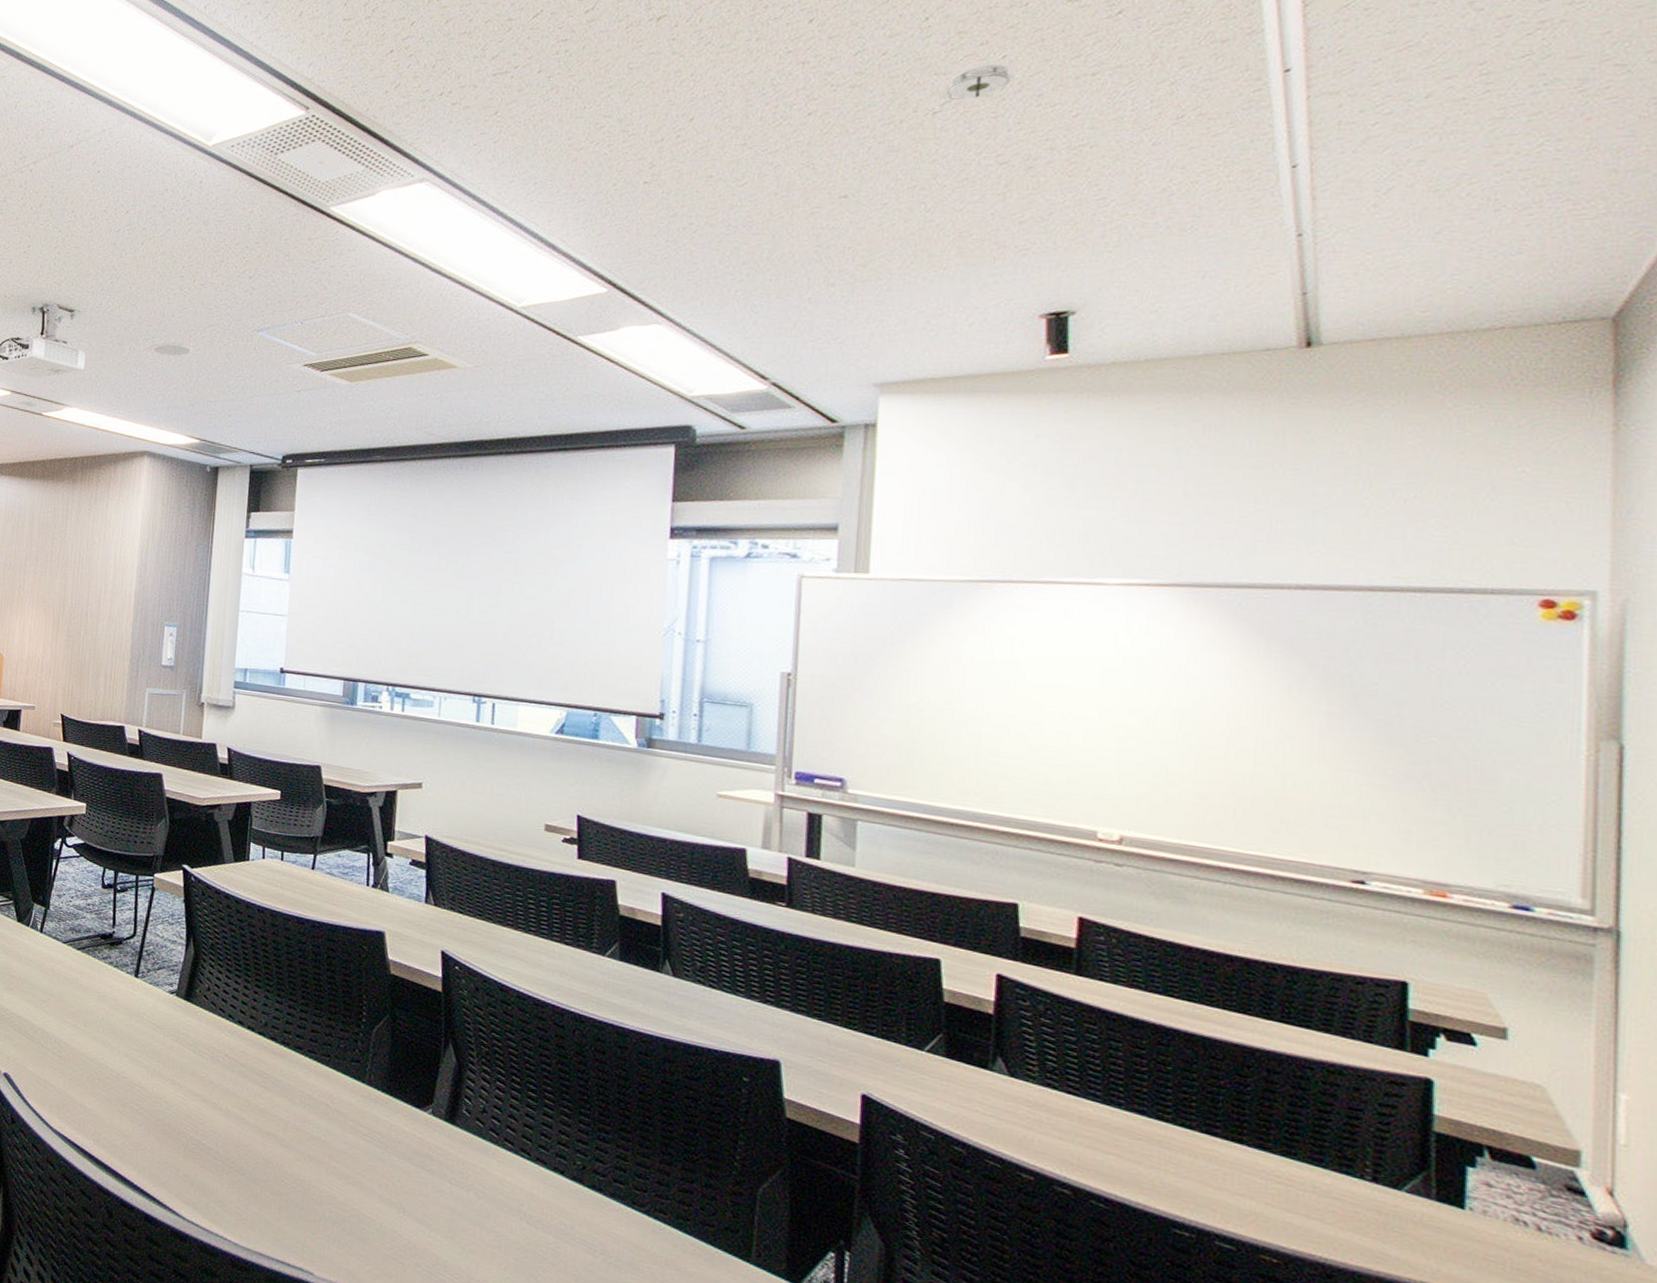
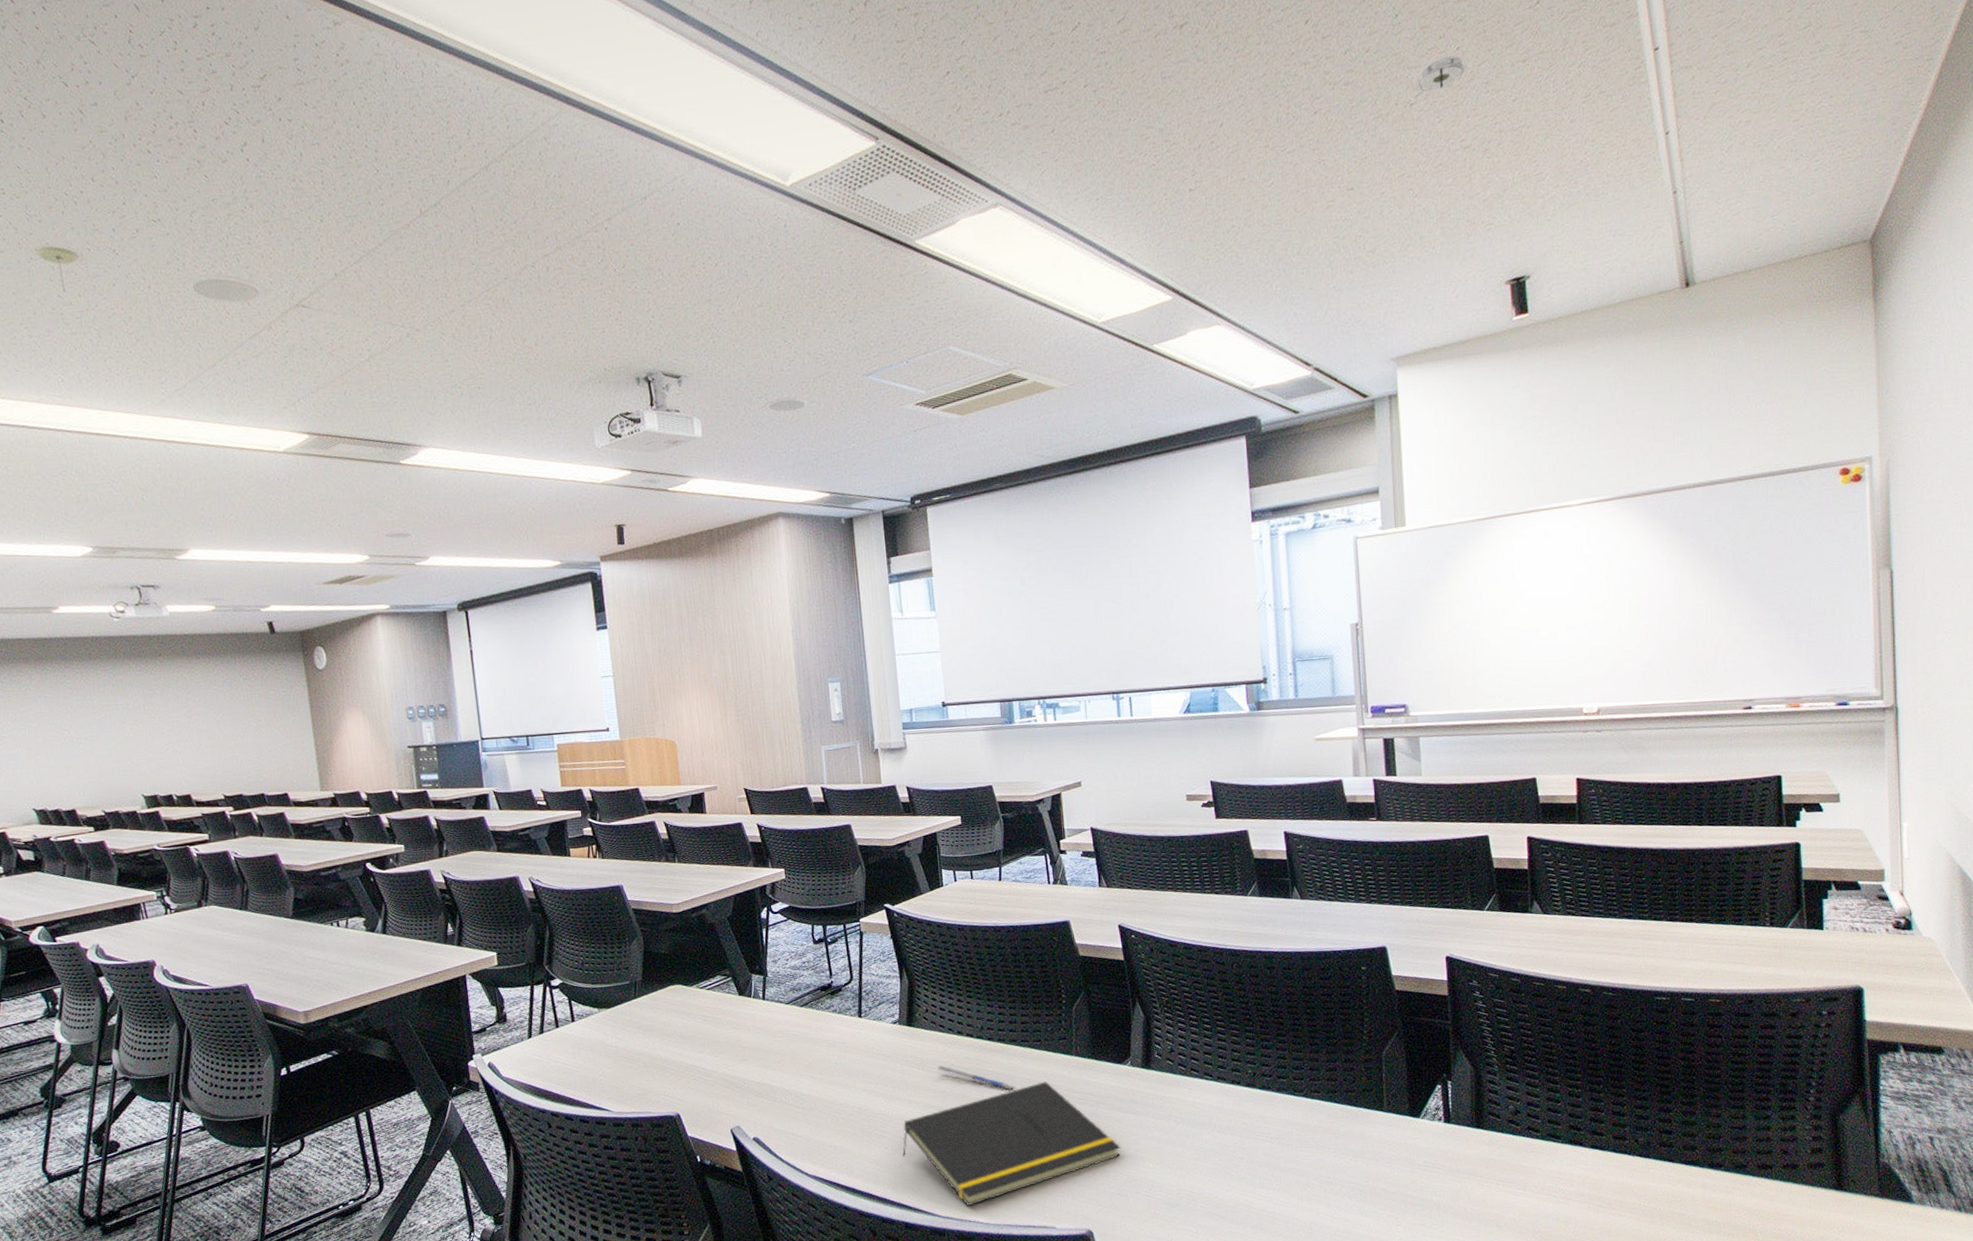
notepad: none [156,1101,405,1218] -> present [902,1081,1121,1207]
pen: none [210,1052,292,1103] -> present [938,1065,1015,1091]

